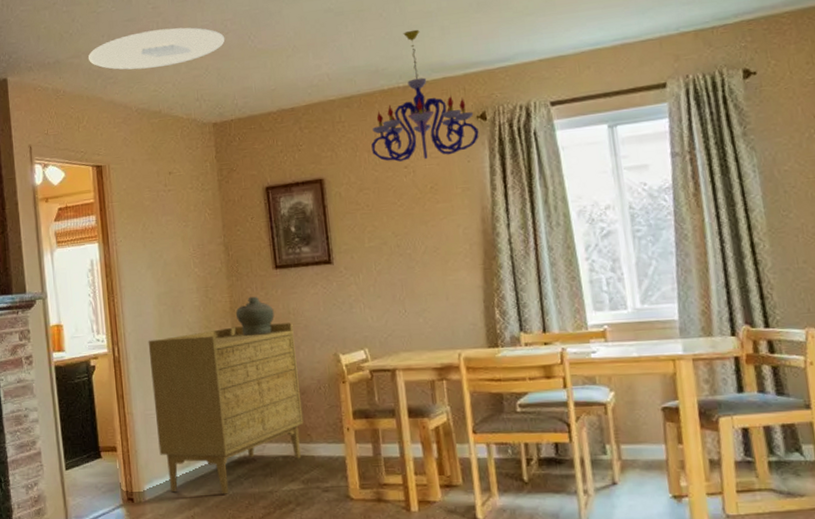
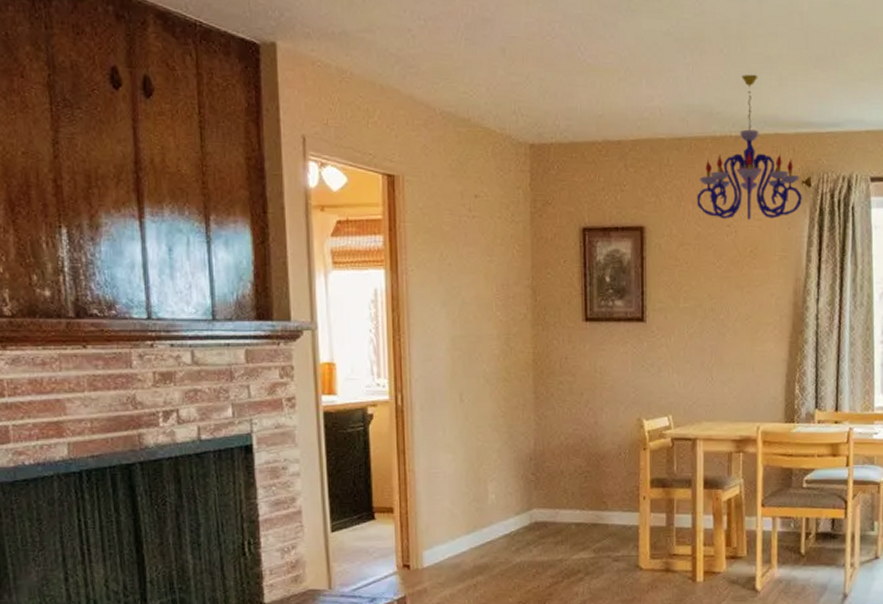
ceiling light: present [87,27,225,70] -> none [384,15,552,65]
sideboard: present [148,322,304,494] -> none [437,382,600,562]
jar: present [235,296,274,336] -> none [538,349,580,392]

